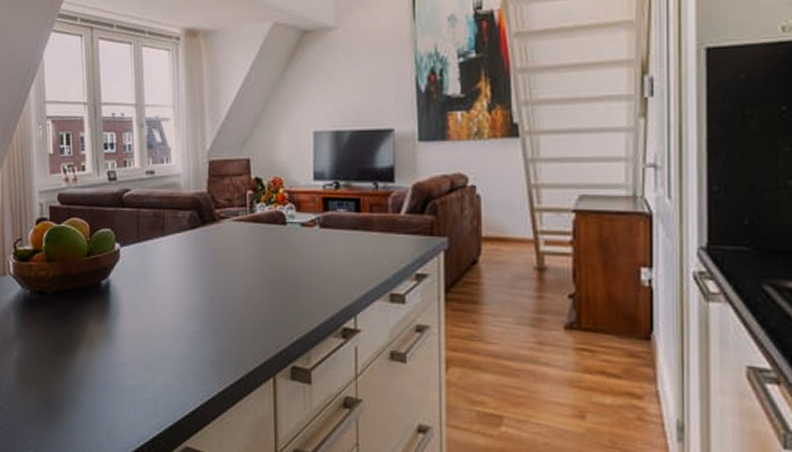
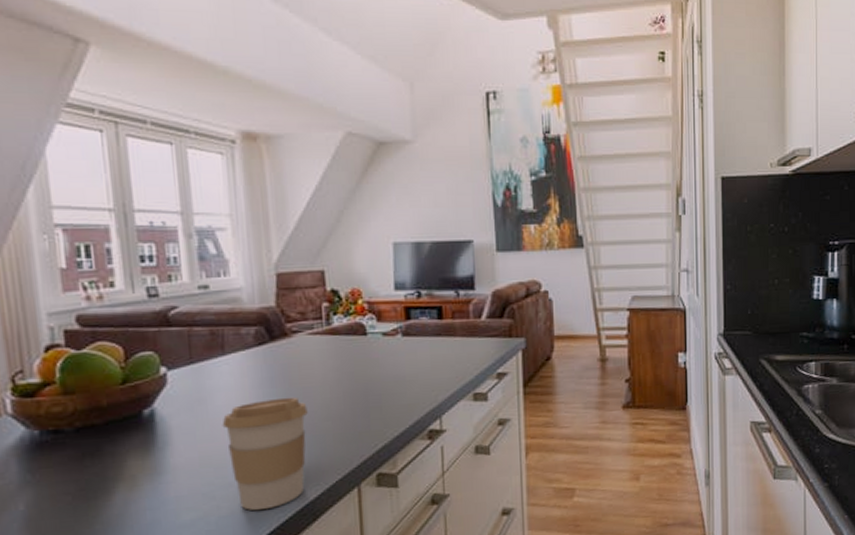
coffee cup: none [160,280,231,386] -> present [222,396,308,510]

